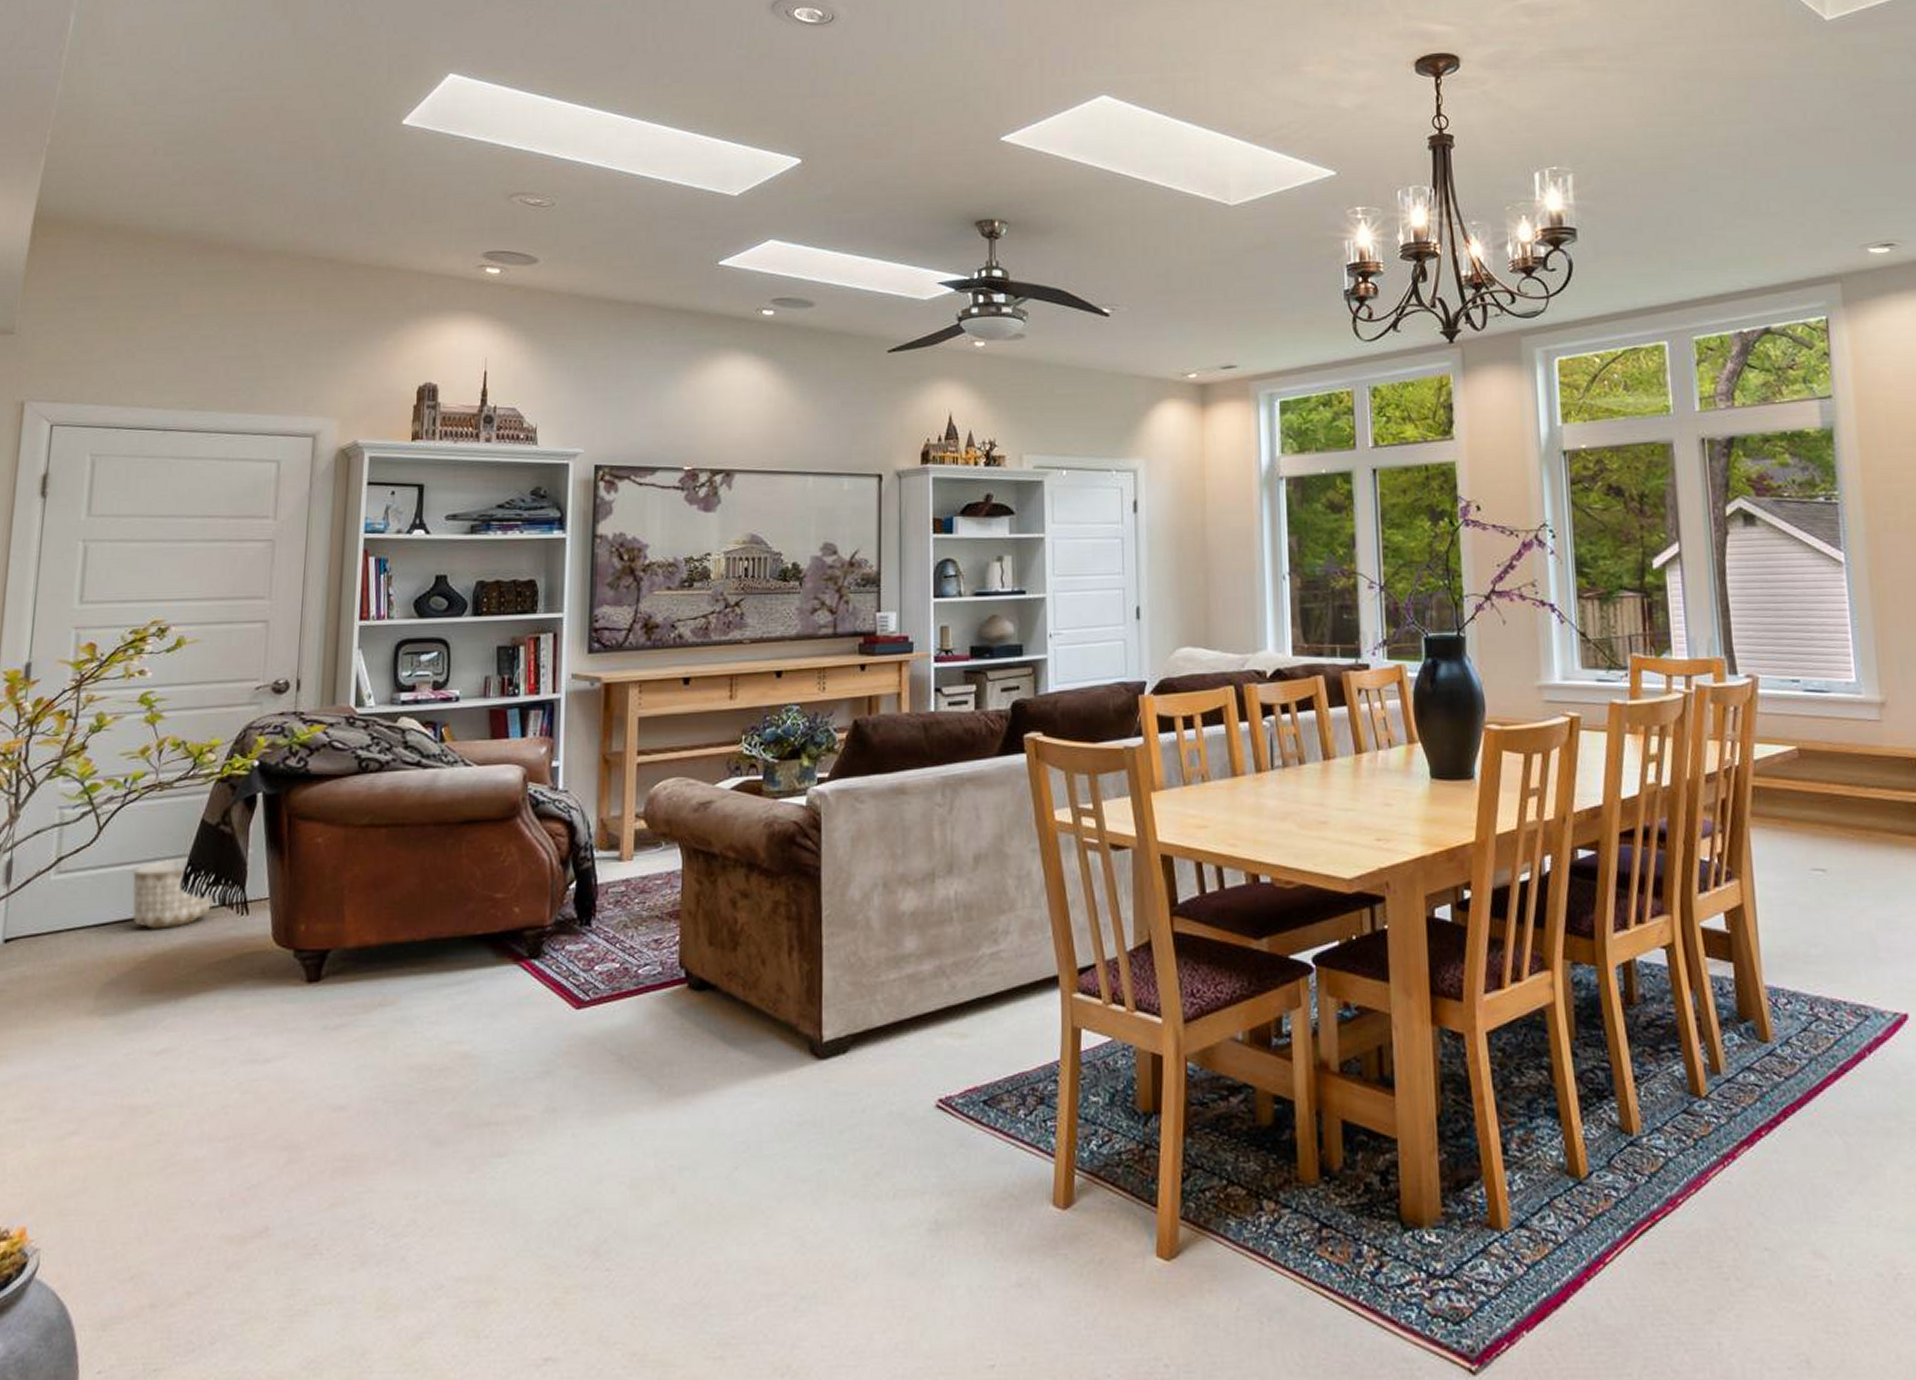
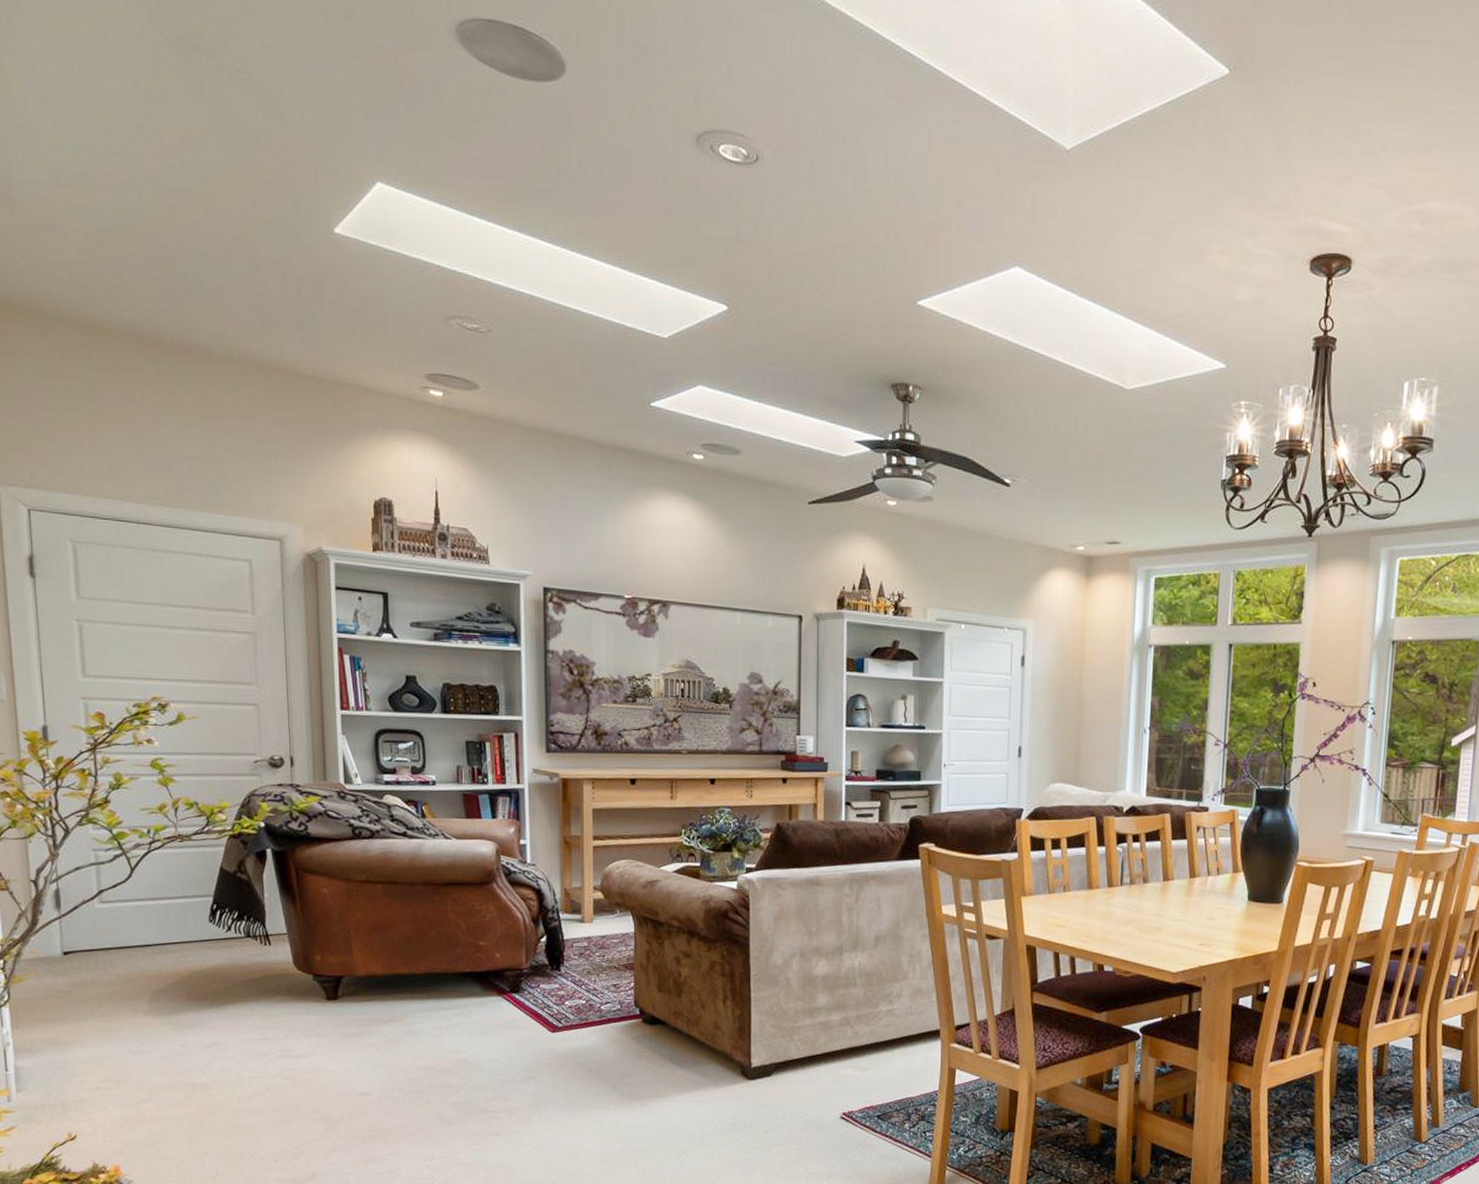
planter: present [132,858,214,930] -> none [167,897,239,953]

